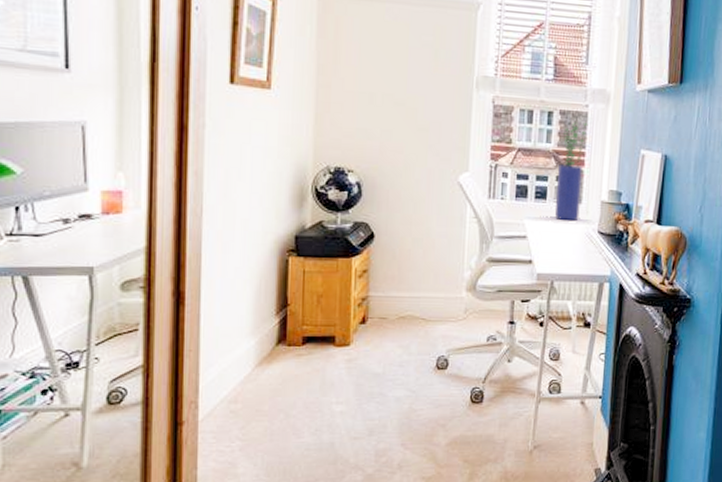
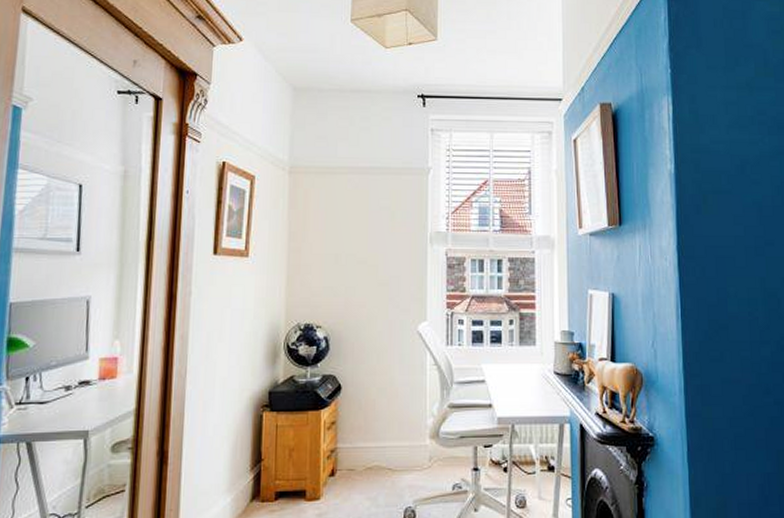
vase: present [554,118,588,220] -> none [510,264,536,362]

